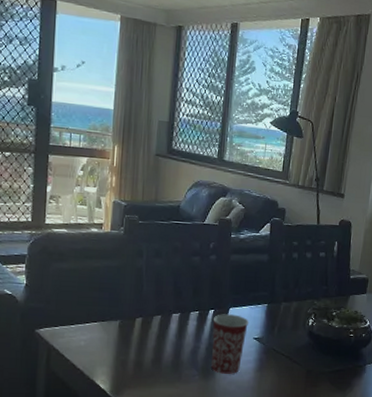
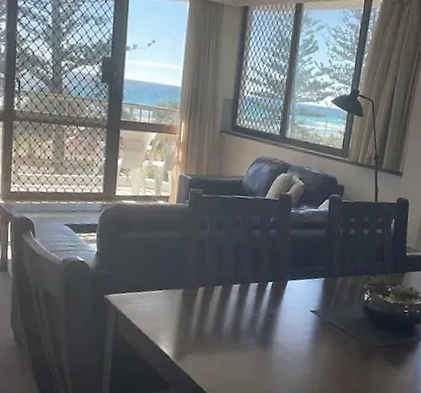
mug: present [211,314,250,374] -> none [269,286,307,345]

